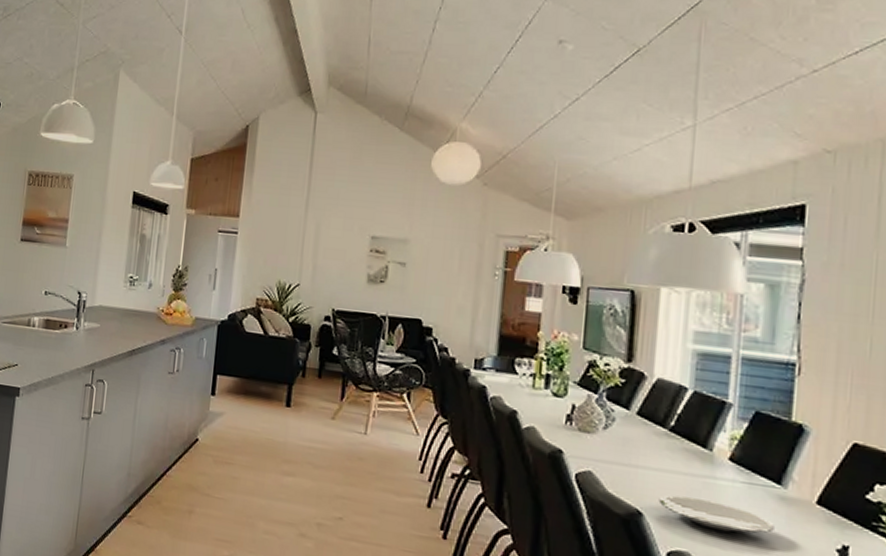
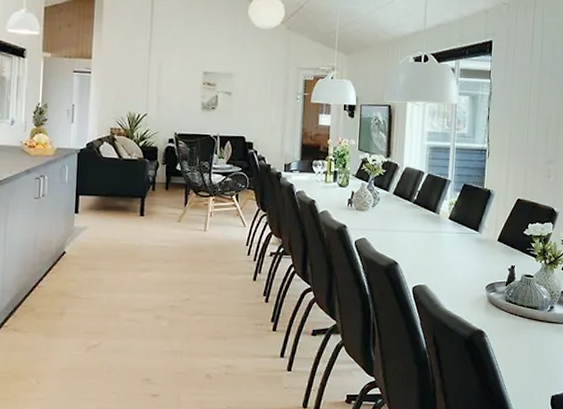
plate: present [658,495,774,534] -> none [407,248,475,267]

